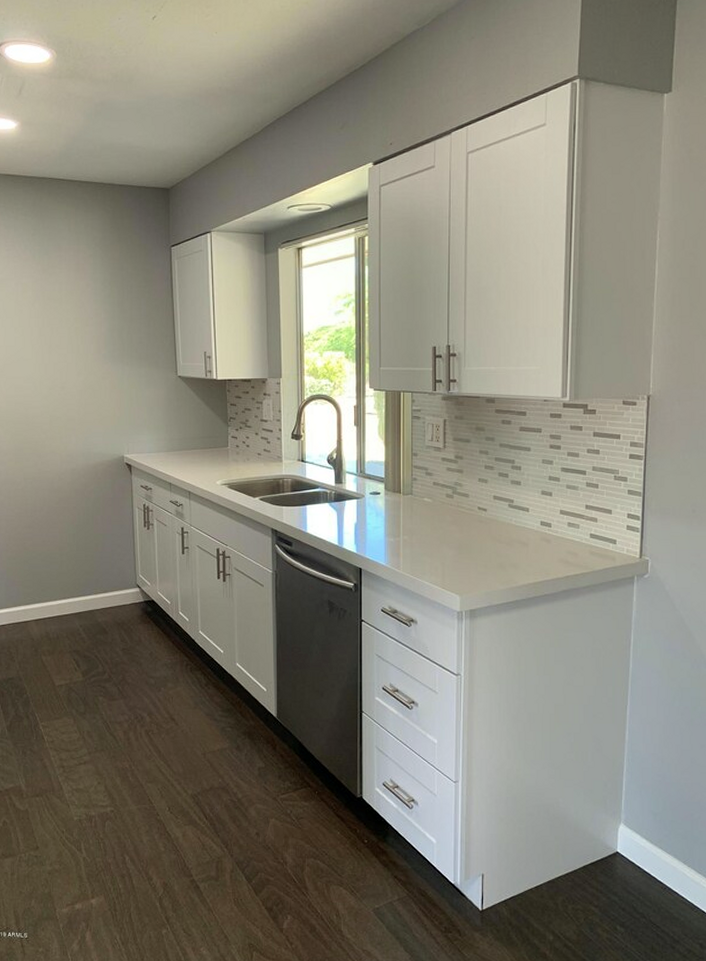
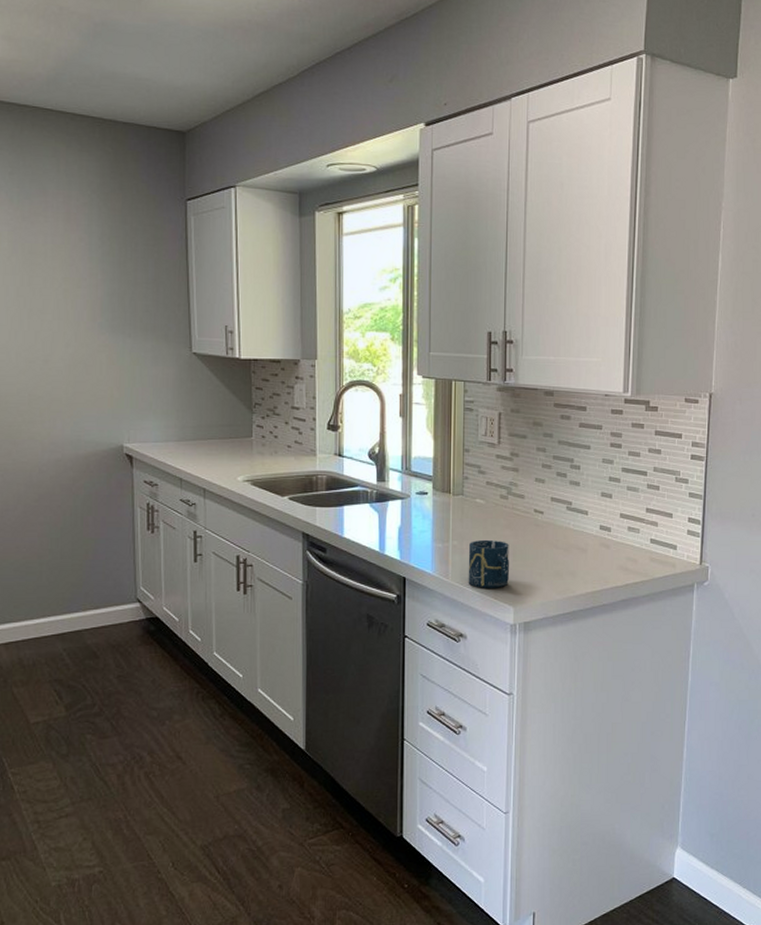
cup: none [417,534,455,579] -> present [468,539,509,588]

